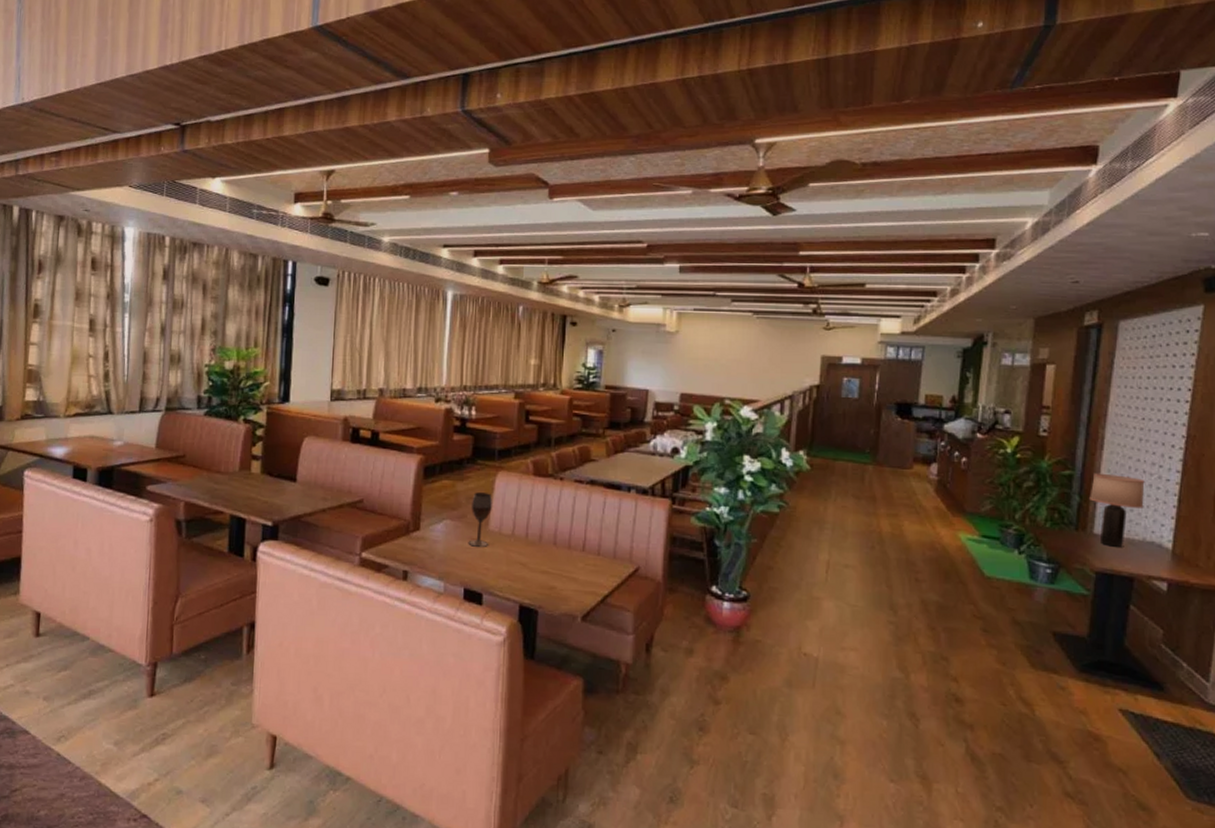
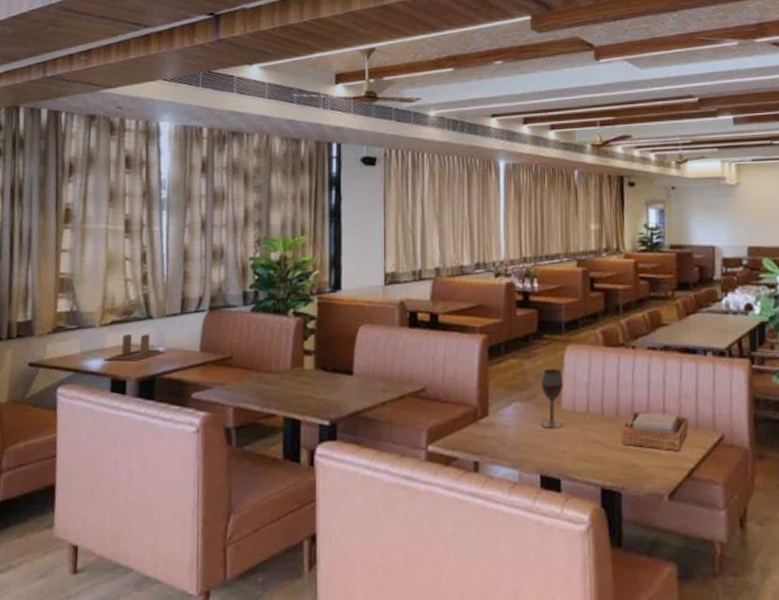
napkin holder: none [66,426,125,452] -> present [103,333,166,362]
napkin holder: none [541,538,607,578] -> present [620,411,689,452]

